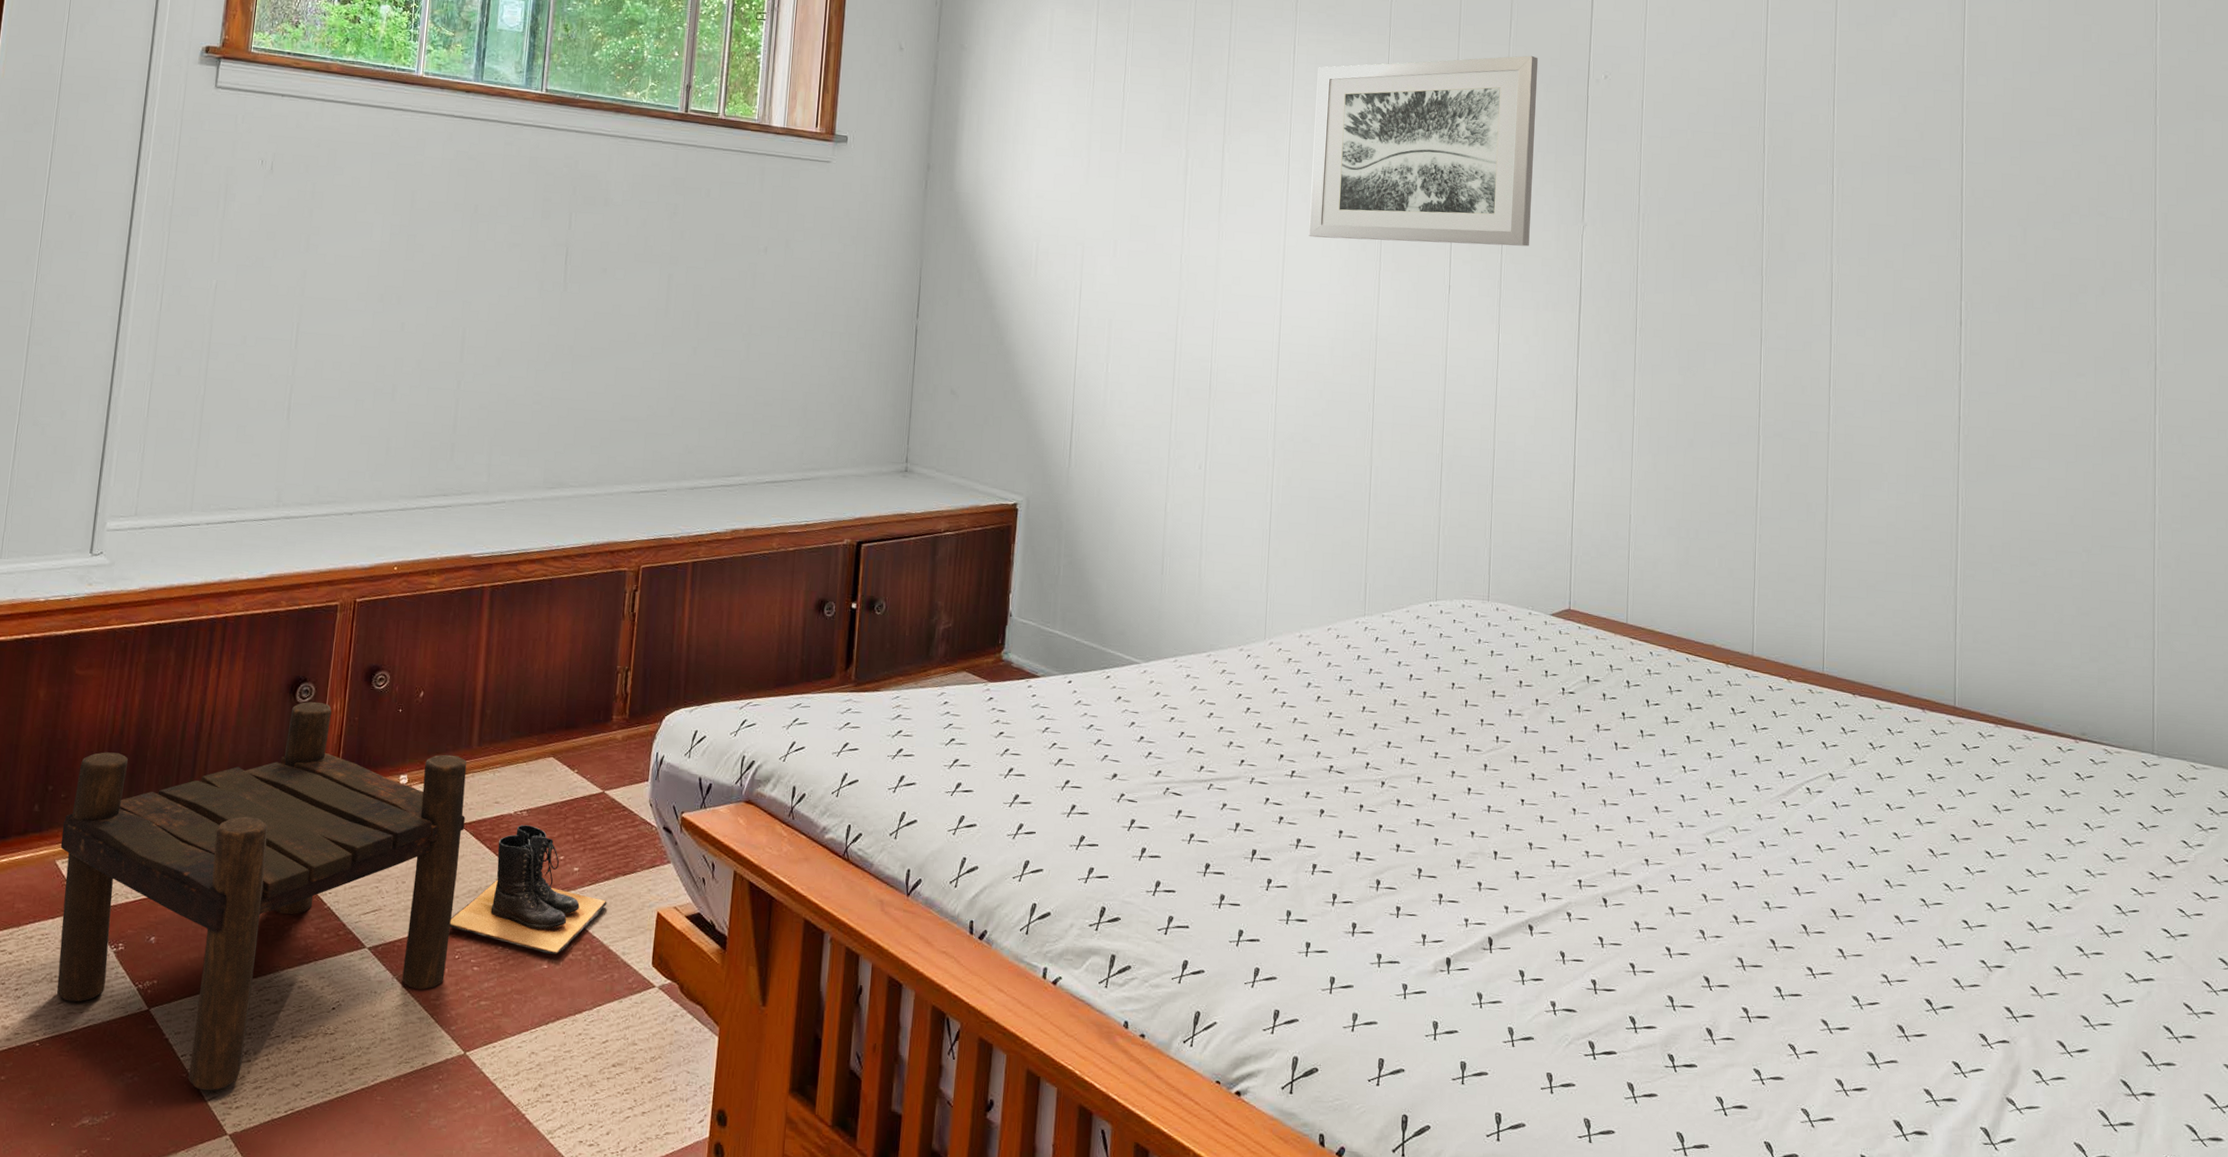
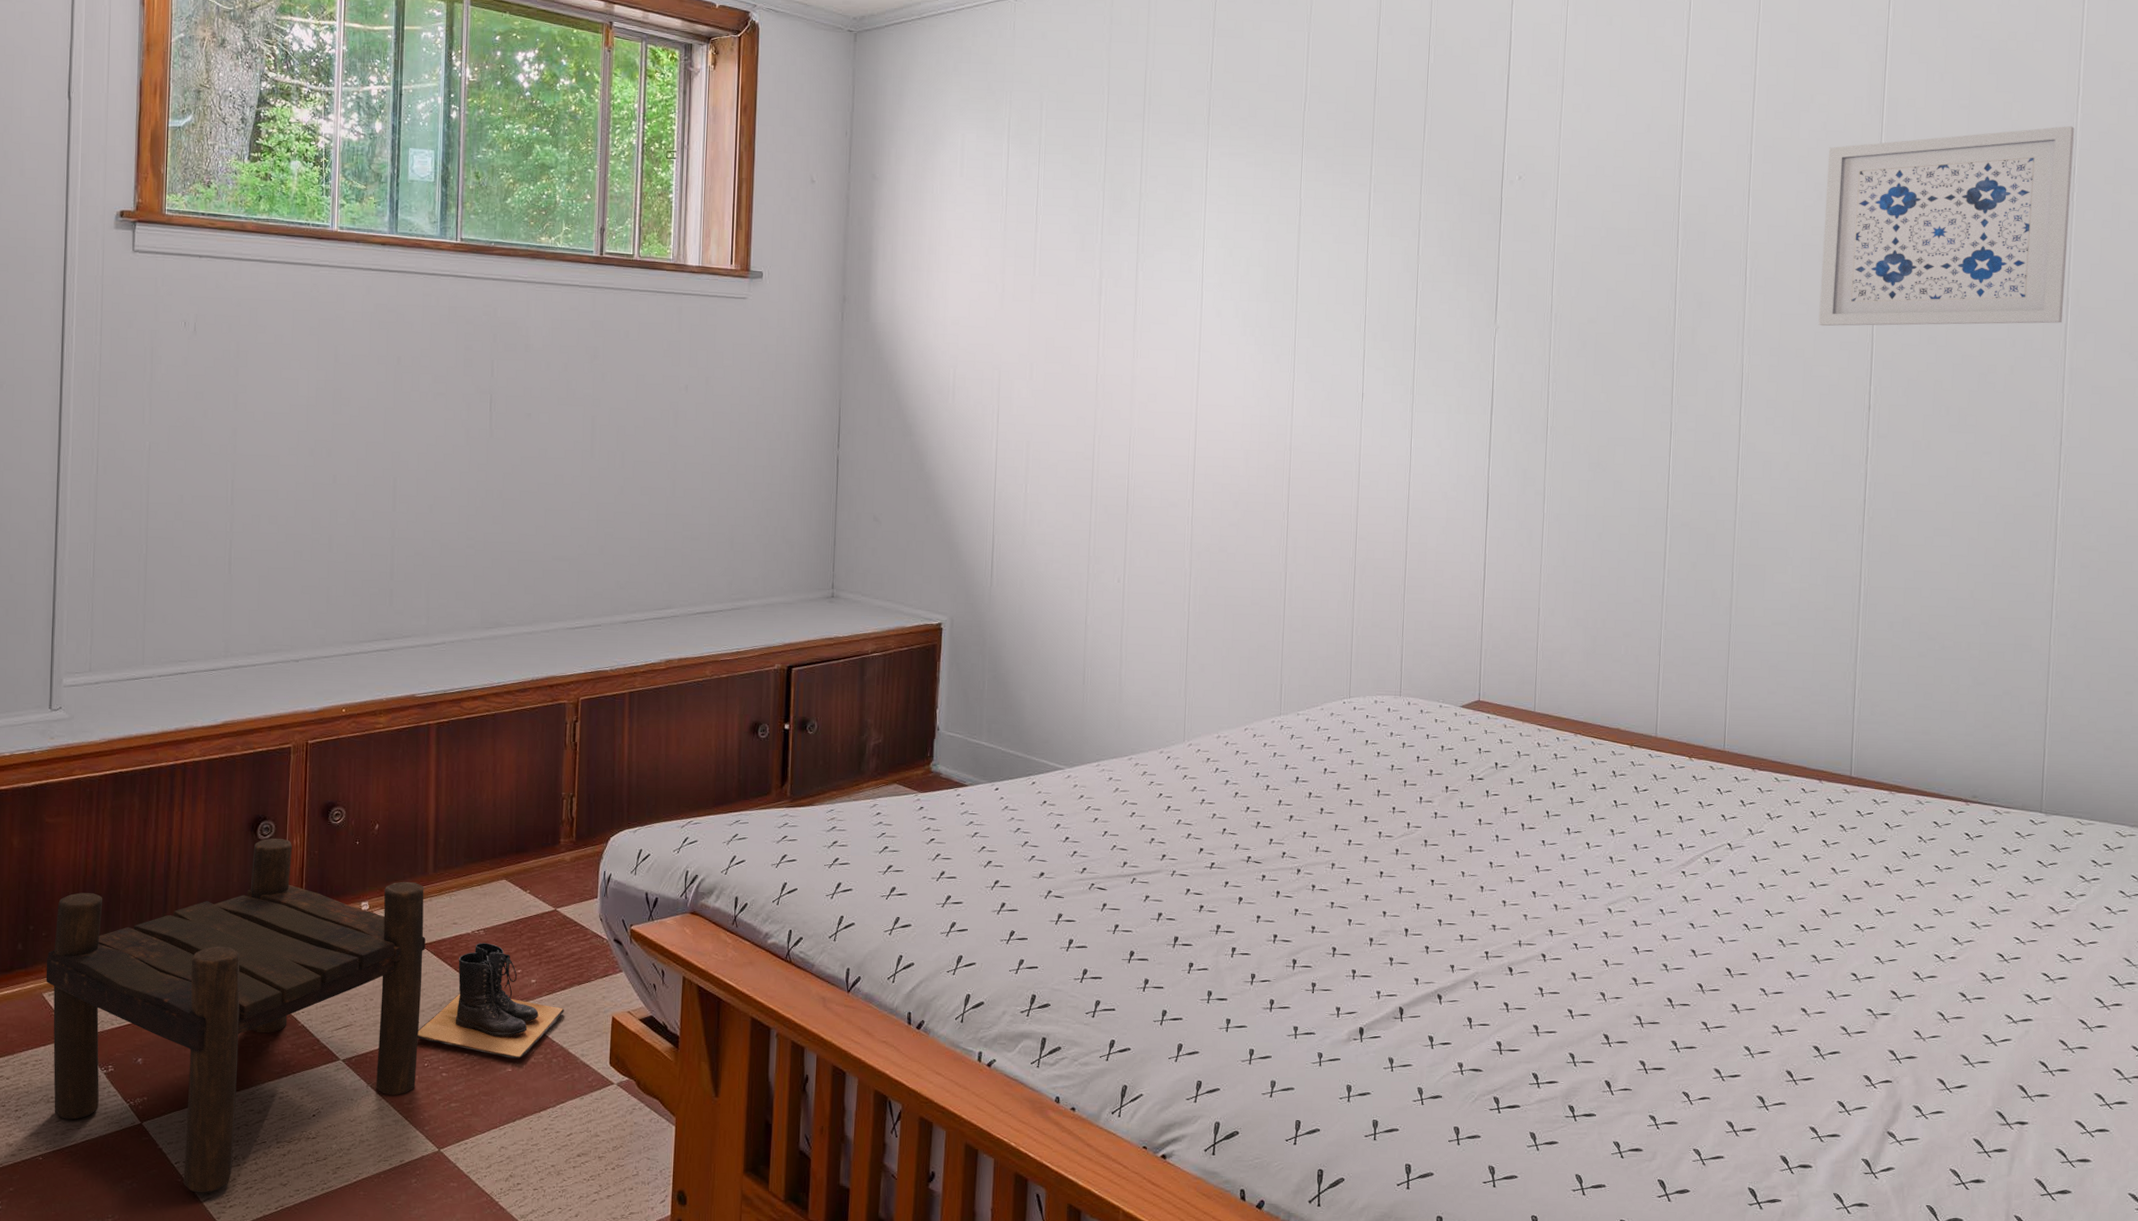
wall art: present [1308,55,1539,247] -> none [1223,159,1452,352]
wall art: none [1907,50,2155,246] -> present [1818,125,2075,327]

